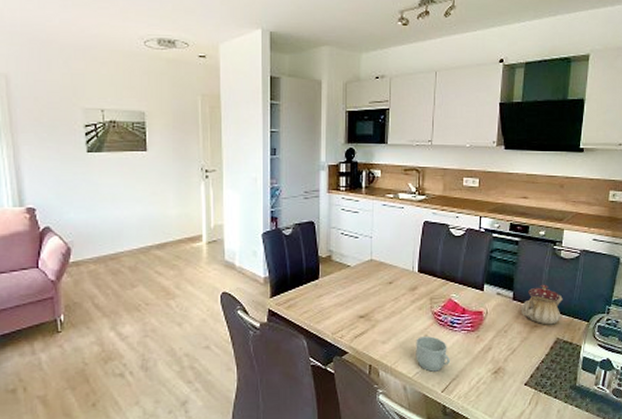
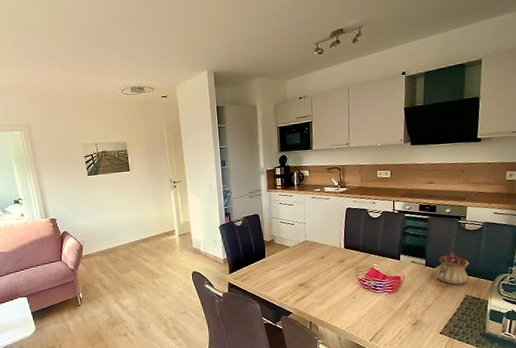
mug: present [416,336,450,372] -> none [346,298,375,325]

